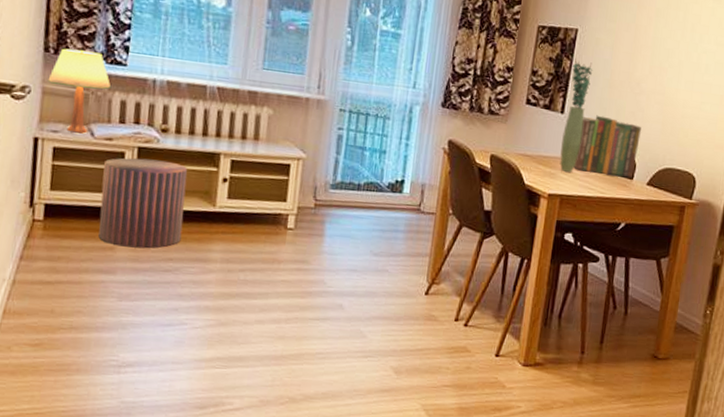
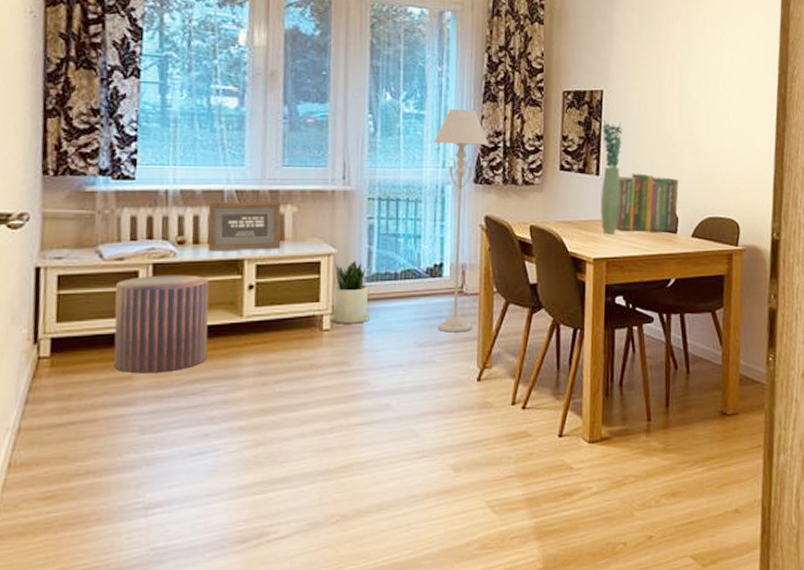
table lamp: present [47,48,112,134] -> none [48,166,120,257]
picture frame: none [188,96,259,148] -> present [207,202,282,252]
planter: none [294,167,333,227] -> present [329,261,371,324]
floor lamp: none [393,31,460,248] -> present [433,108,489,333]

